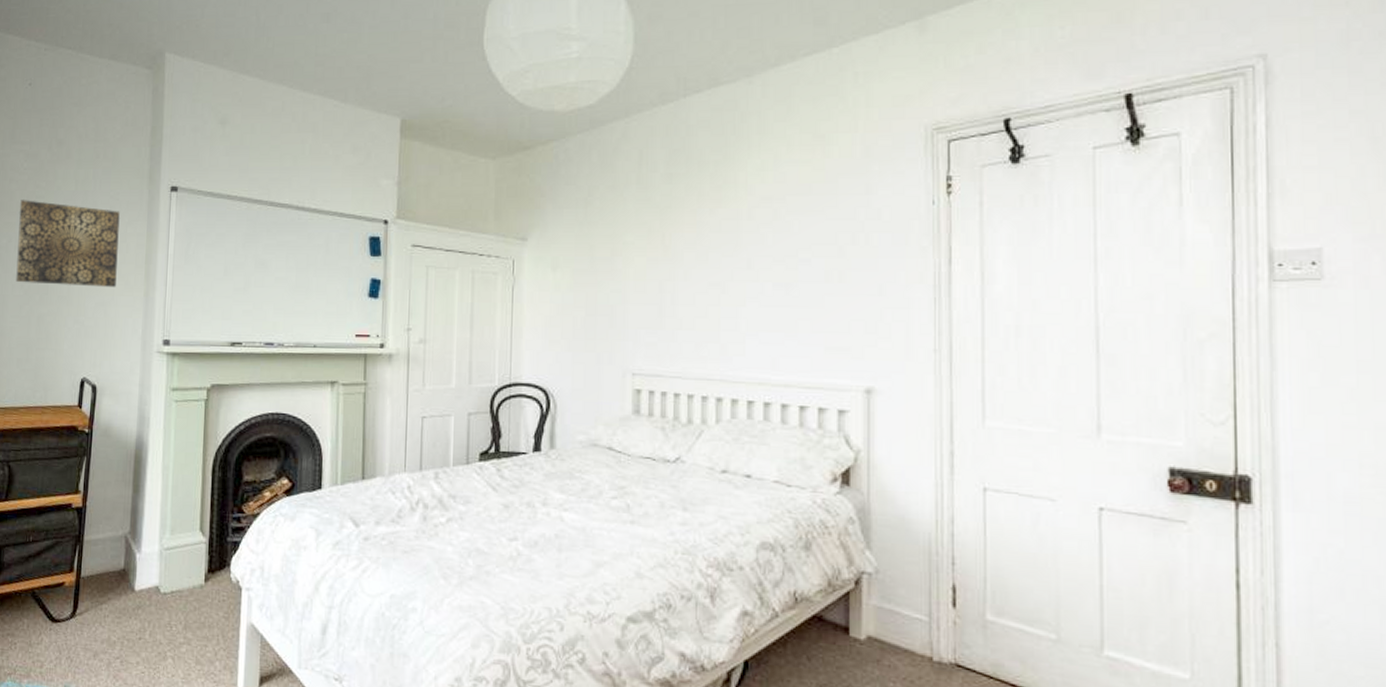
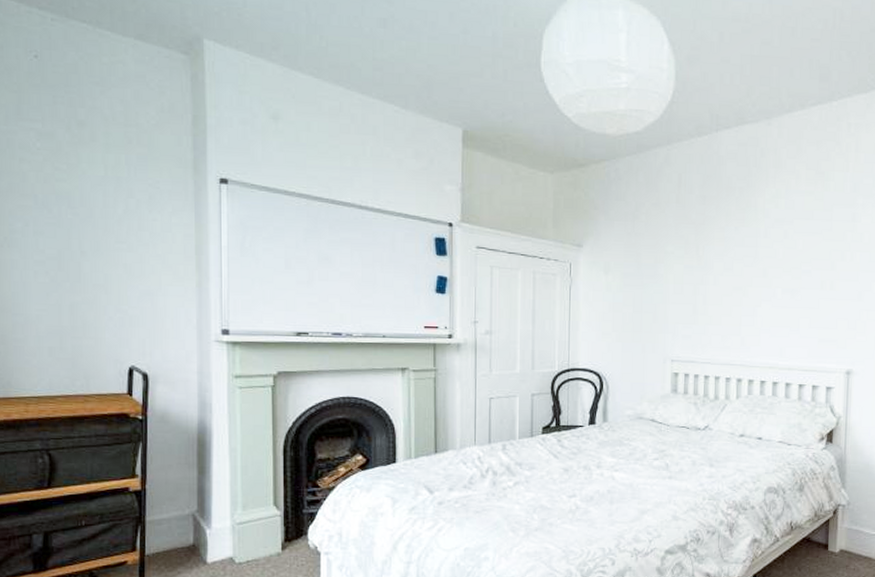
wall art: present [16,200,120,287] -> none [36,182,163,277]

